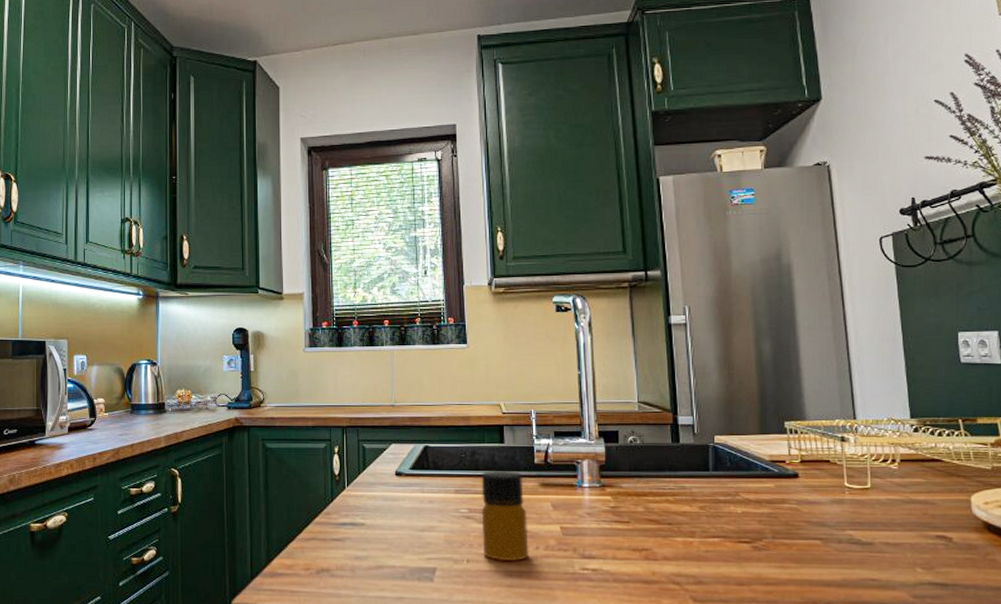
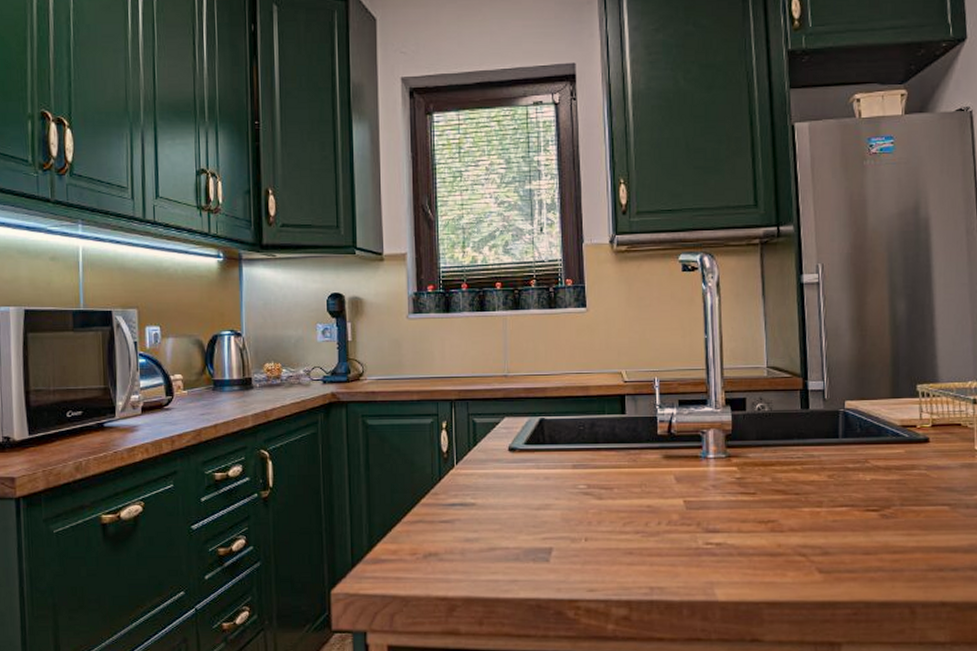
bottle: present [481,470,530,562] -> none [600,442,652,539]

